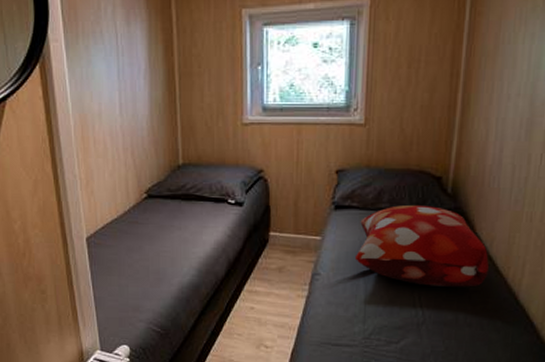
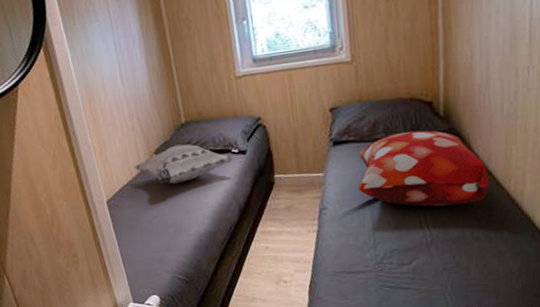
decorative pillow: none [121,187,228,228] -> present [133,144,233,184]

